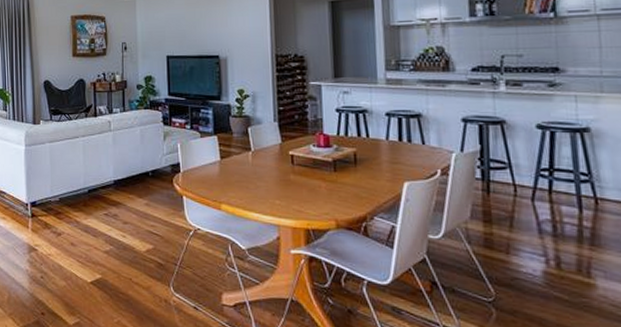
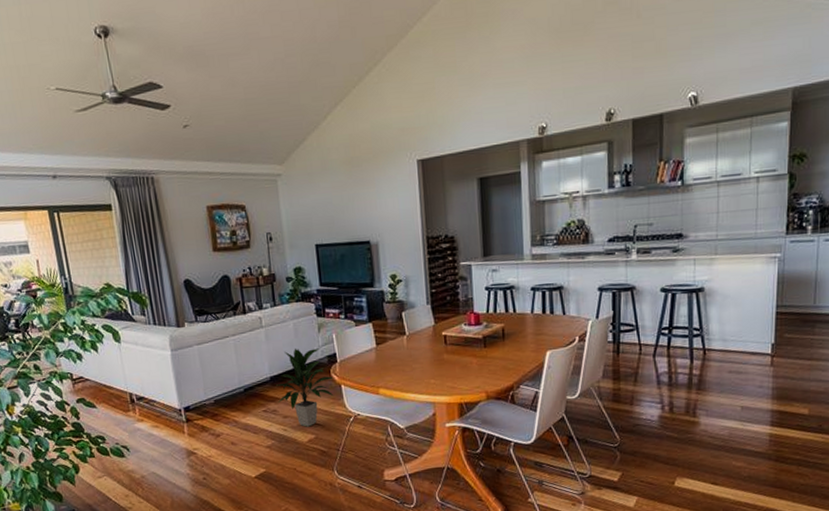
indoor plant: none [118,154,177,236] -> present [275,348,335,427]

